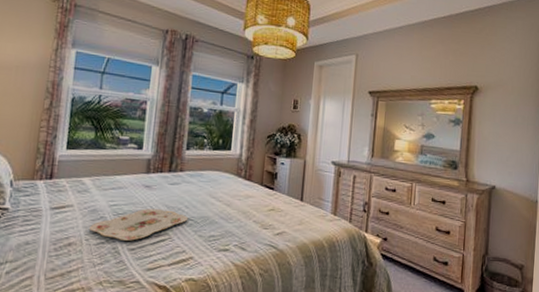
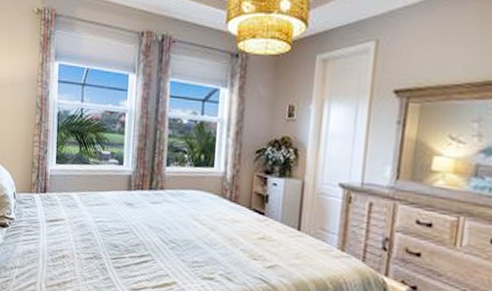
serving tray: present [88,208,188,241] -> none [78,227,171,259]

